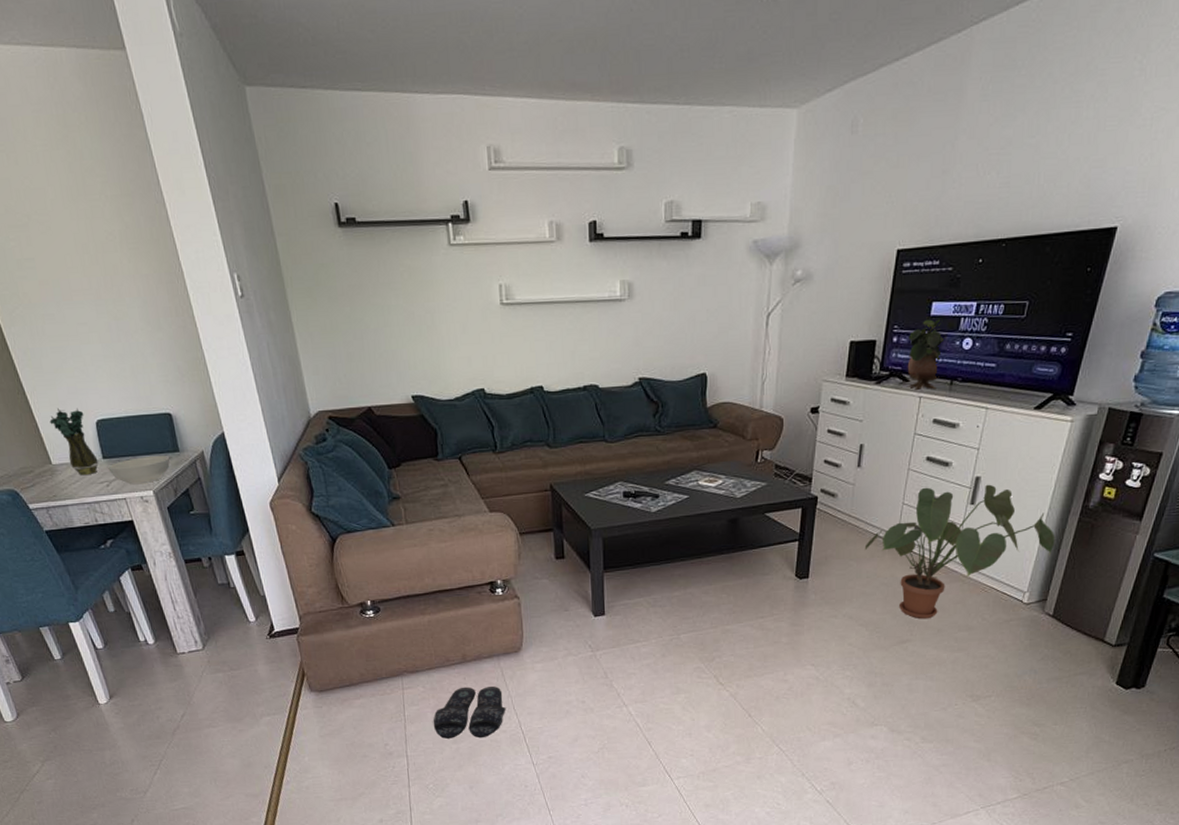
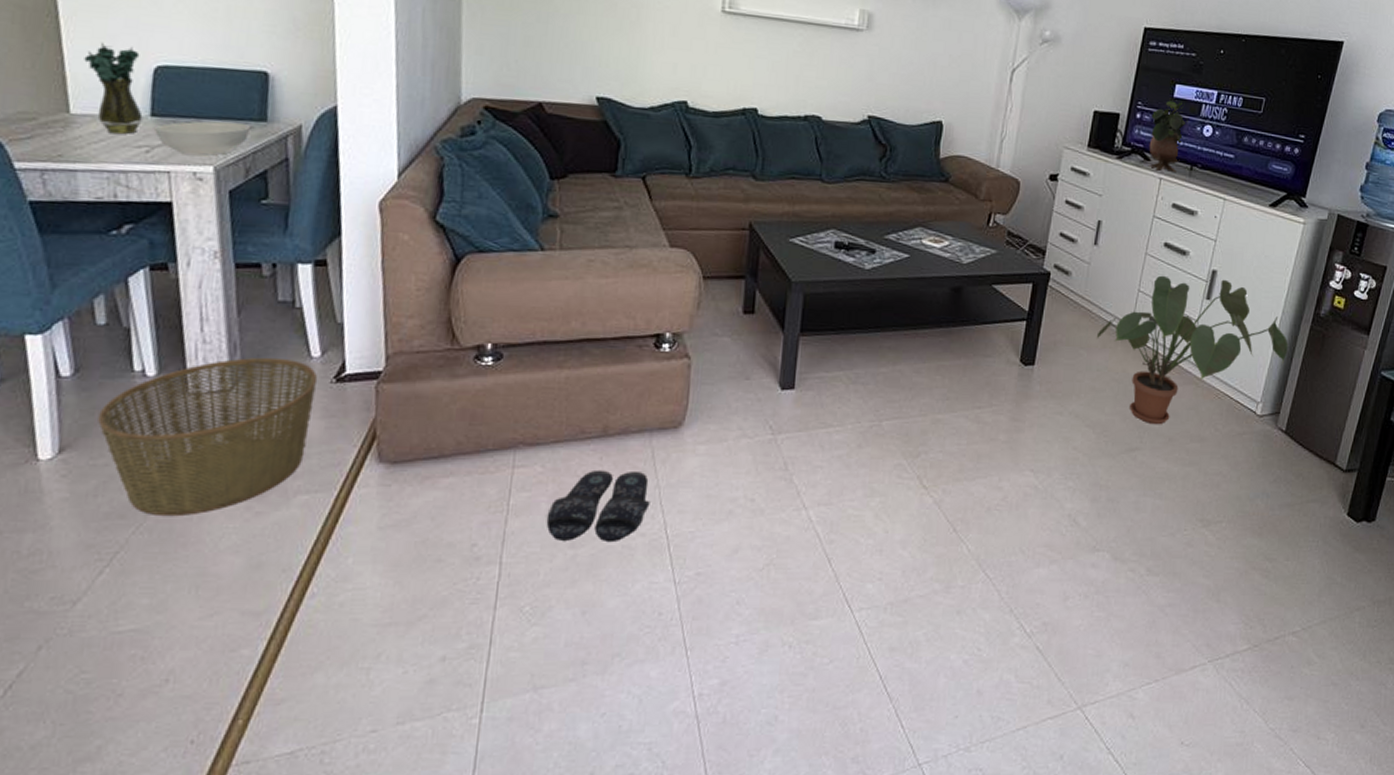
basket: none [126,624,261,735] -> present [98,357,318,515]

